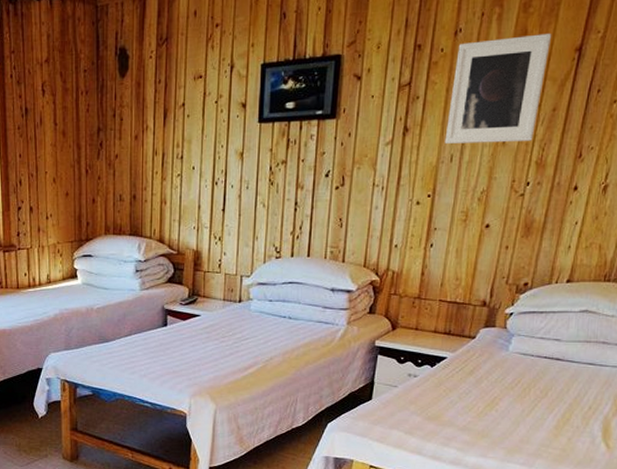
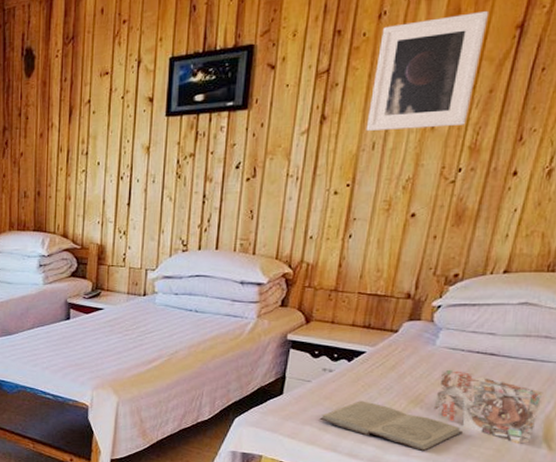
book: none [406,405,533,453] -> present [320,401,463,452]
book: none [507,374,602,444] -> present [433,369,543,444]

